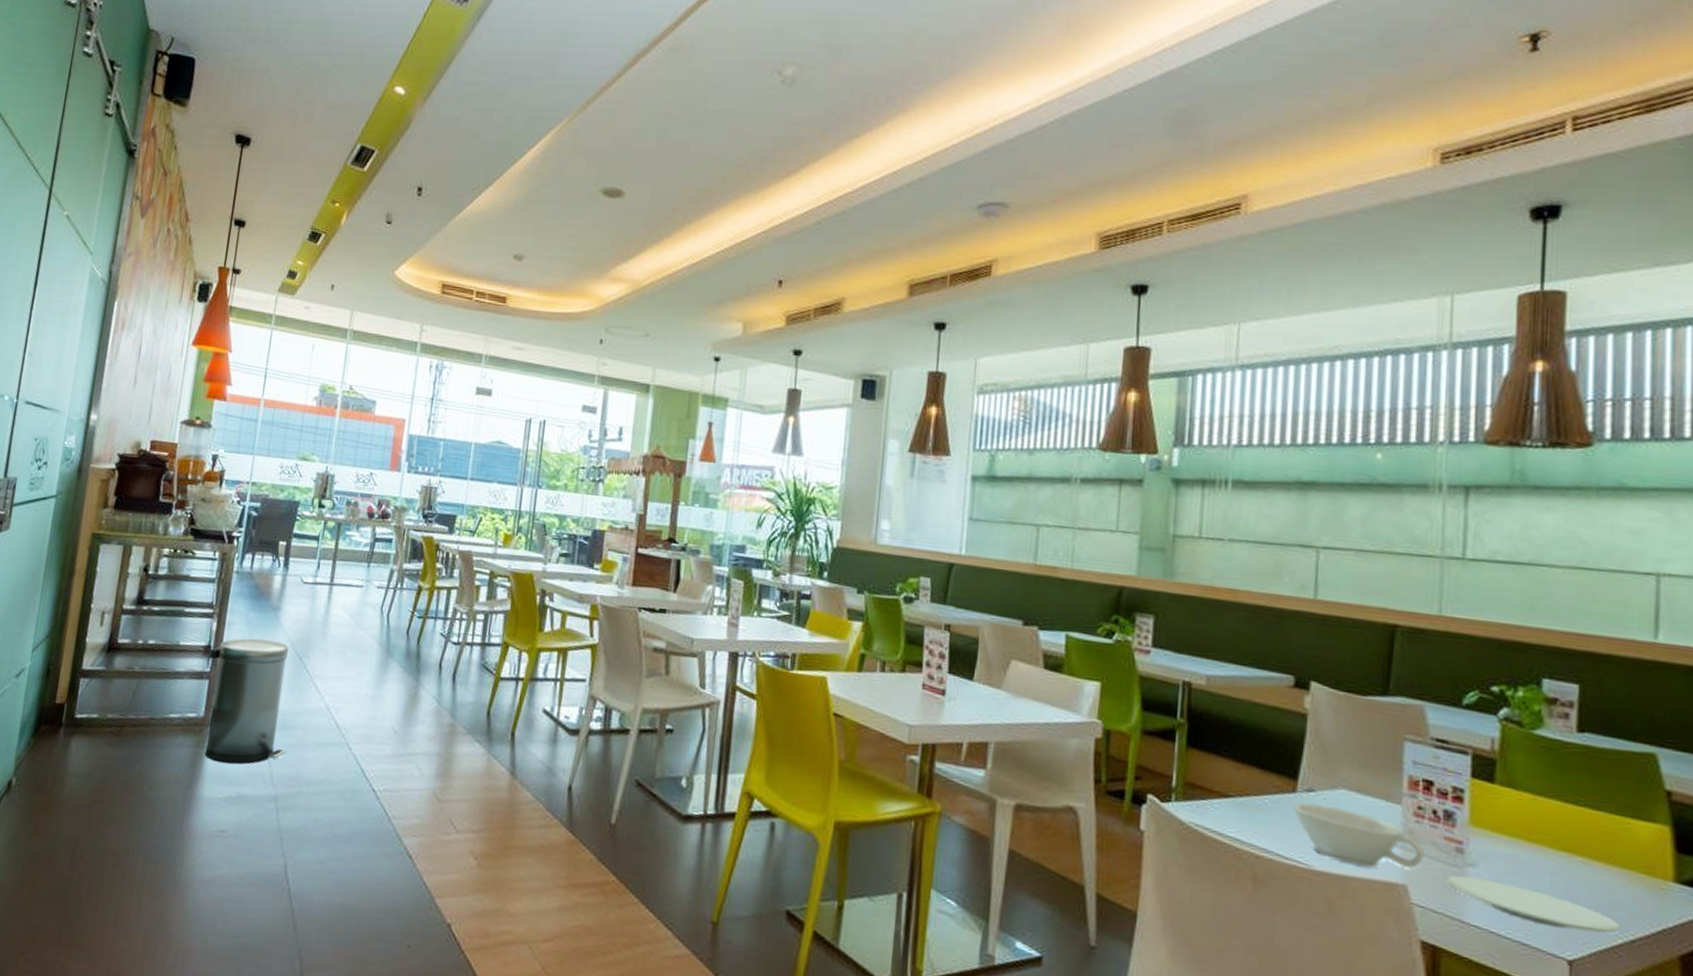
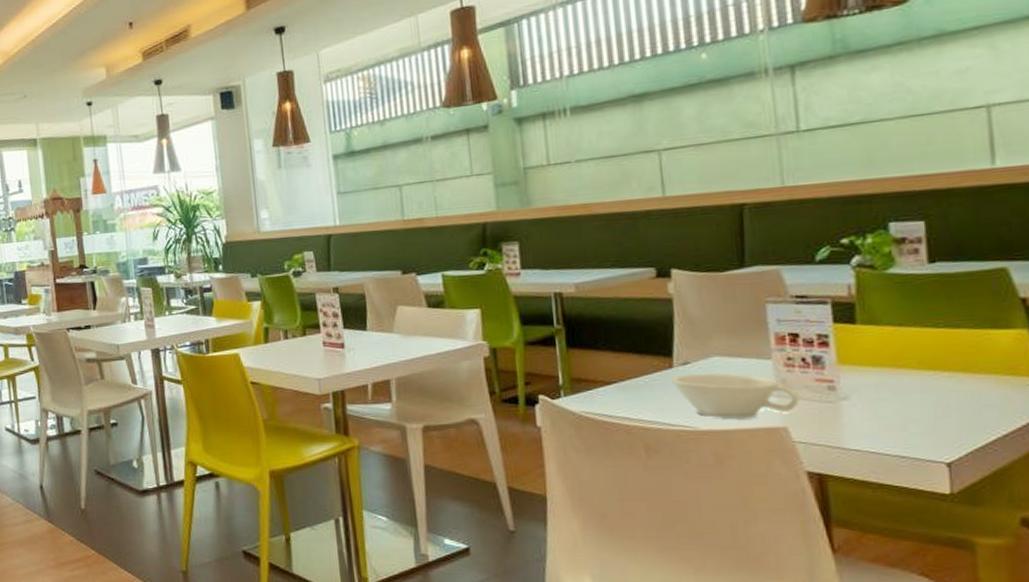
plate: present [1446,874,1621,934] -> none [822,407,993,438]

